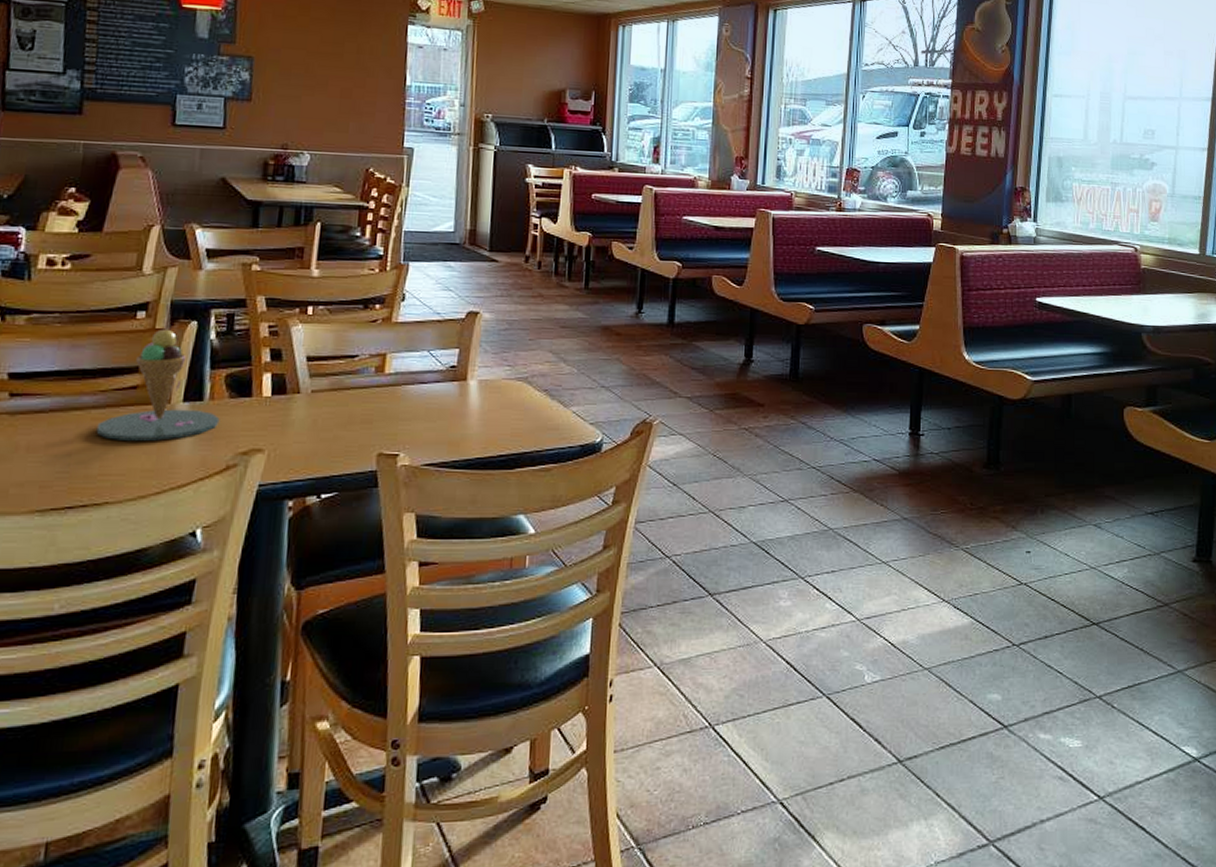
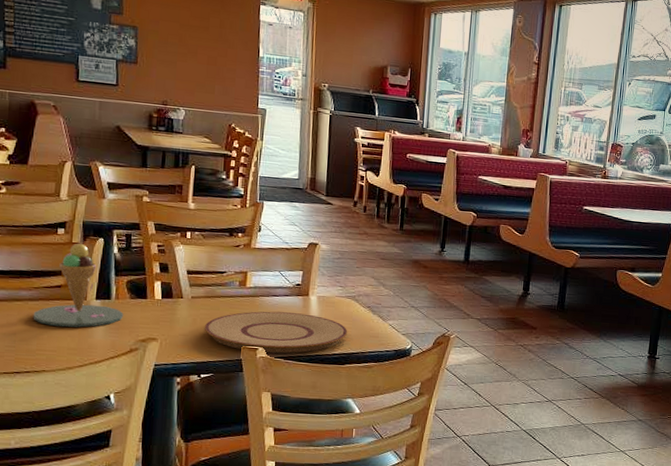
plate: none [327,403,519,459] -> present [204,311,348,353]

